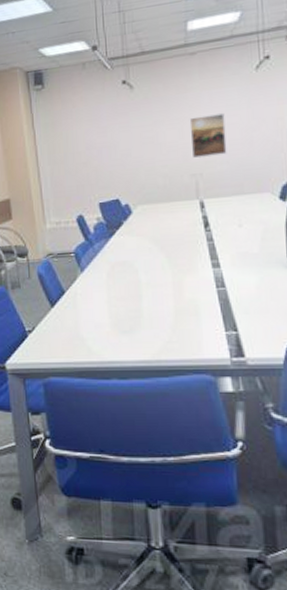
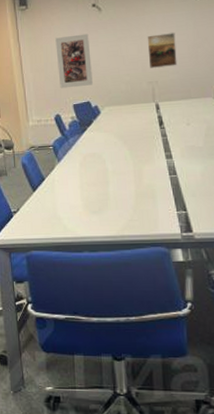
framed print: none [77,116,123,184] -> present [55,33,93,89]

